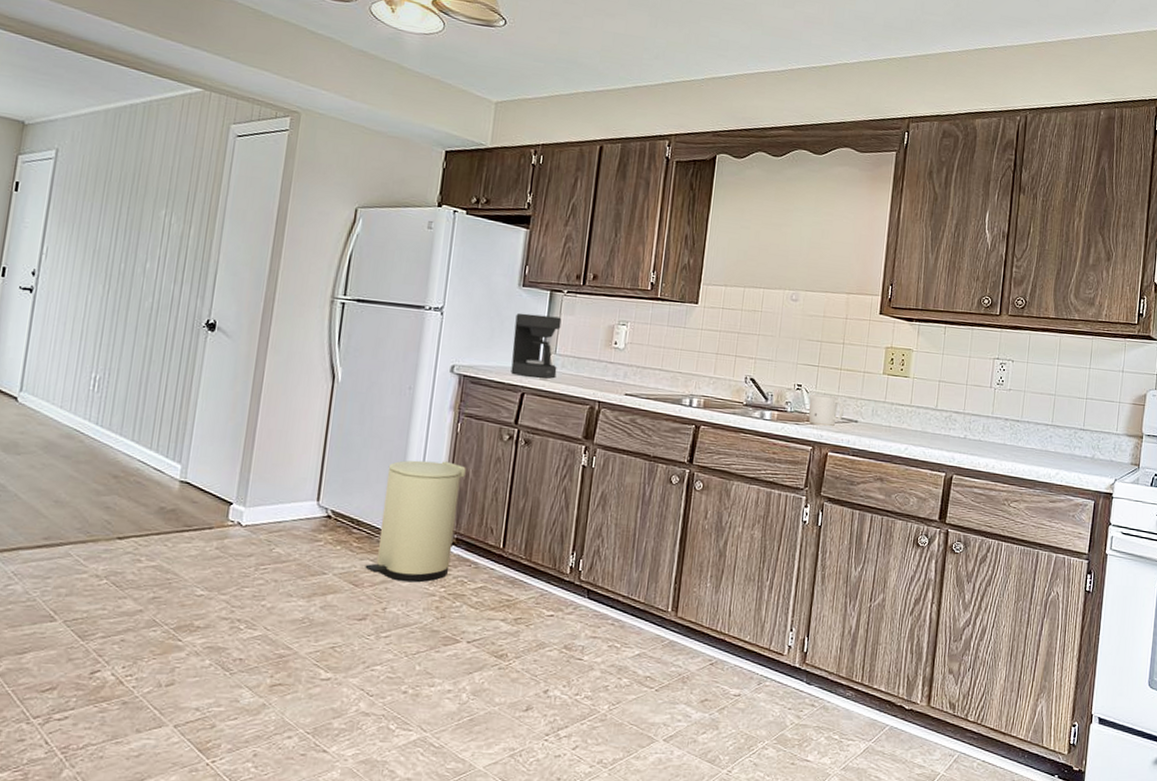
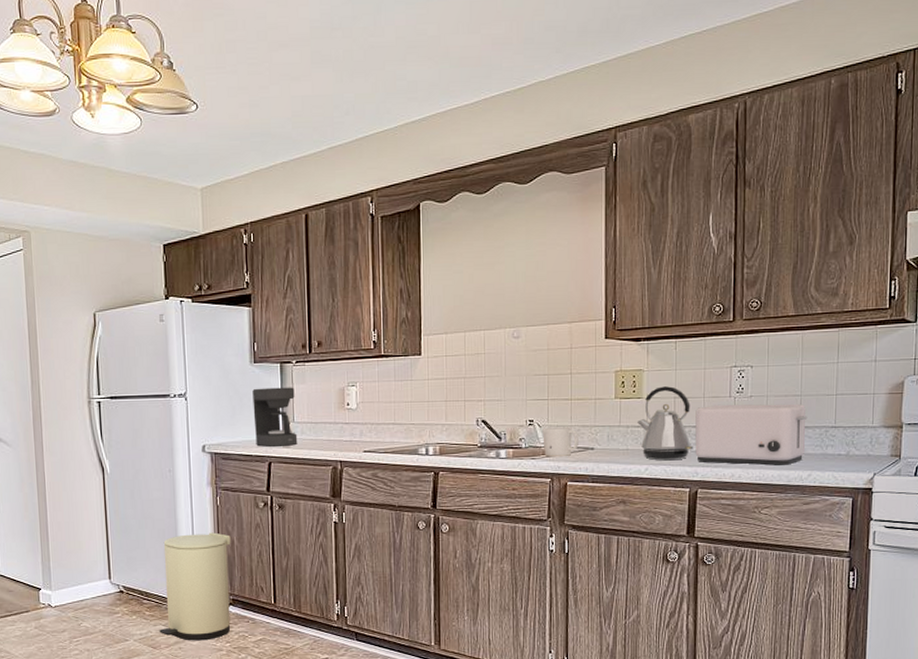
kettle: none [902,368,954,444] -> present [637,386,694,461]
toaster: none [954,393,1060,461] -> present [695,403,808,465]

